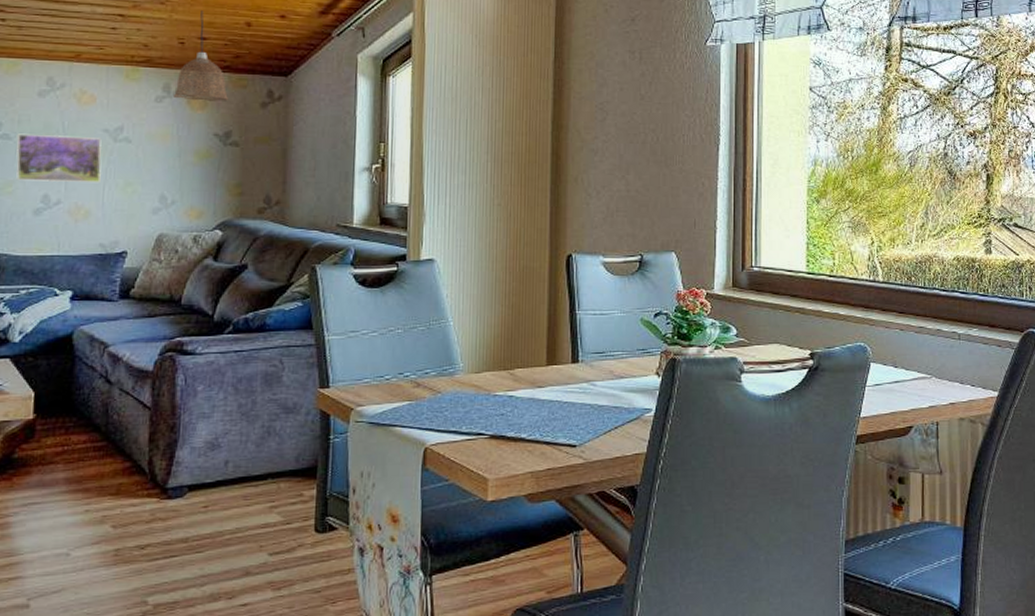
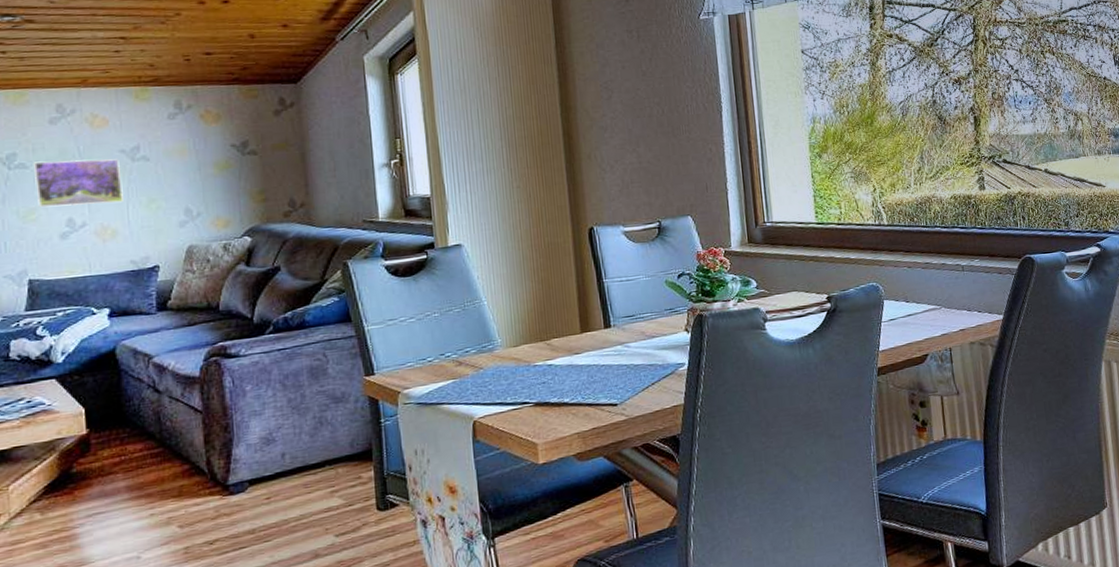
pendant lamp: present [174,10,229,101] -> none [186,26,242,115]

